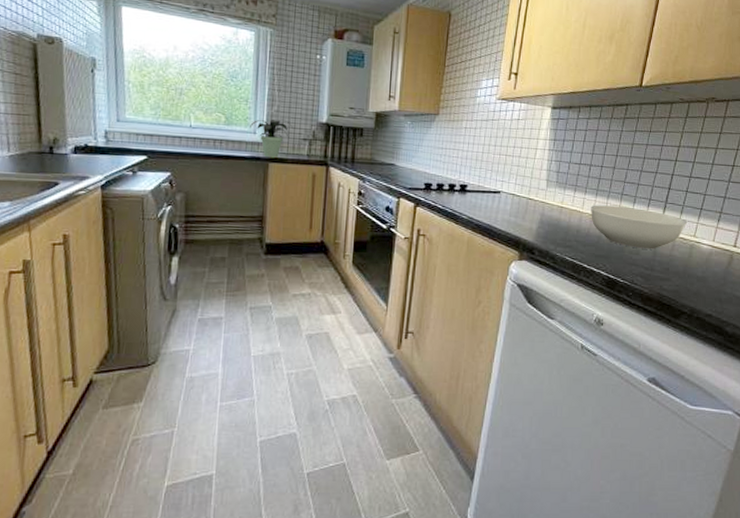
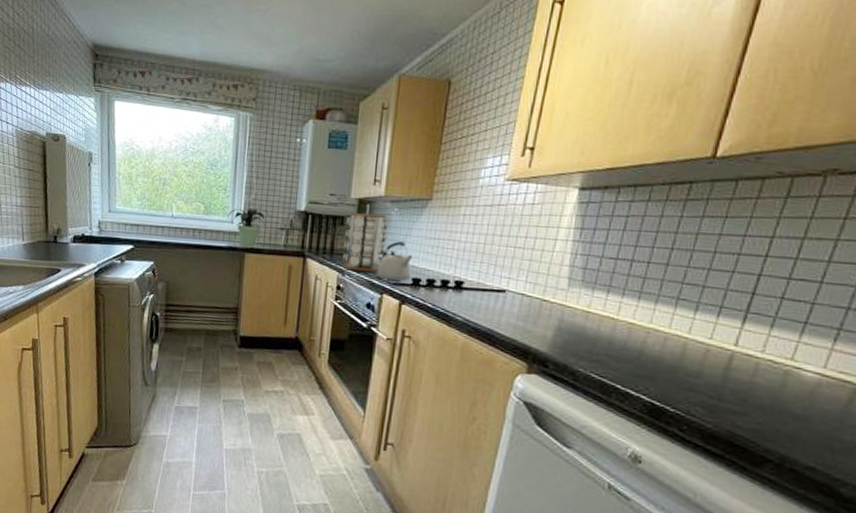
spice rack: none [363,117,402,180] -> present [343,204,388,273]
kettle: none [393,151,425,187] -> present [376,241,413,282]
bowl: present [590,205,688,250] -> none [628,311,782,373]

